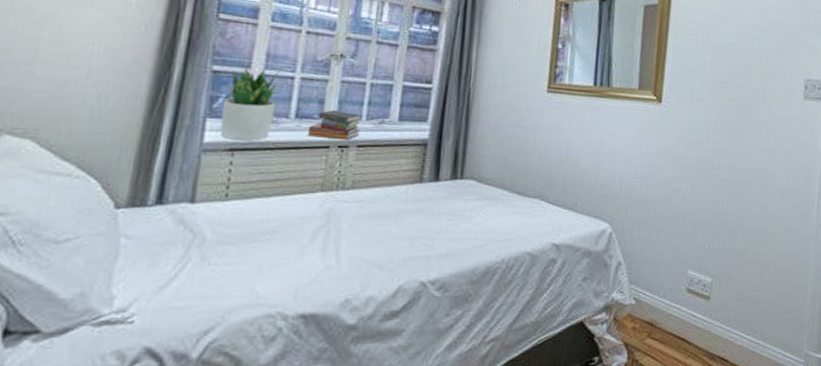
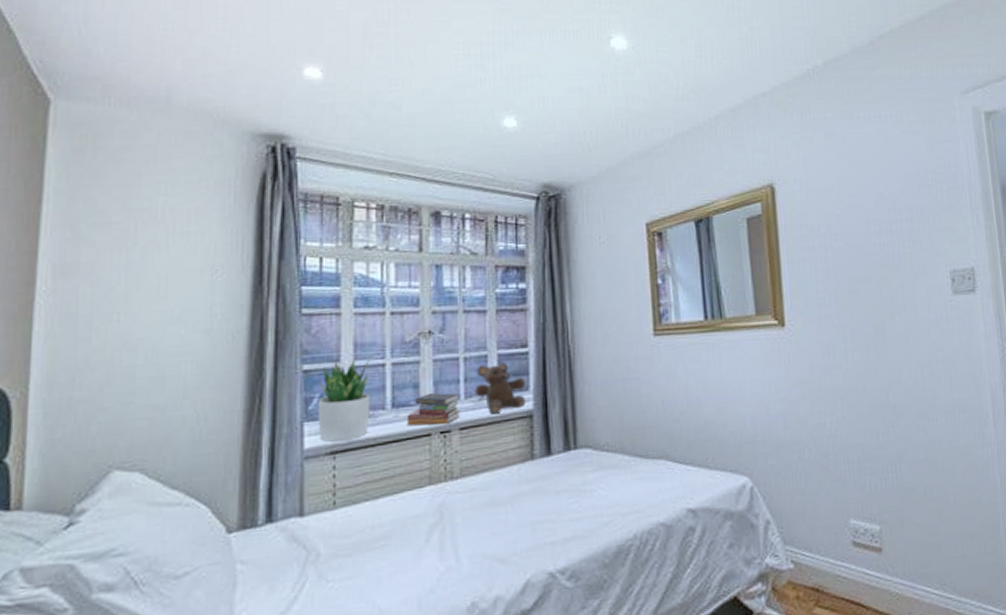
teddy bear: none [376,93,426,138] -> present [475,363,527,414]

